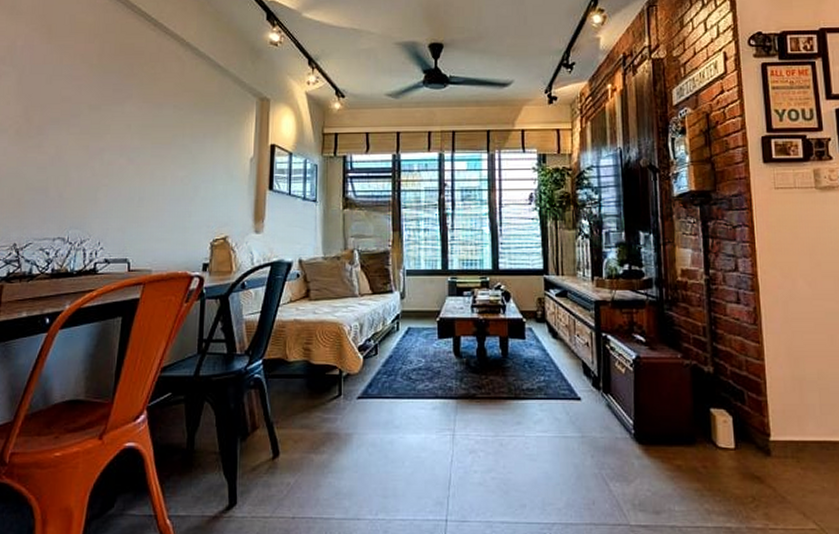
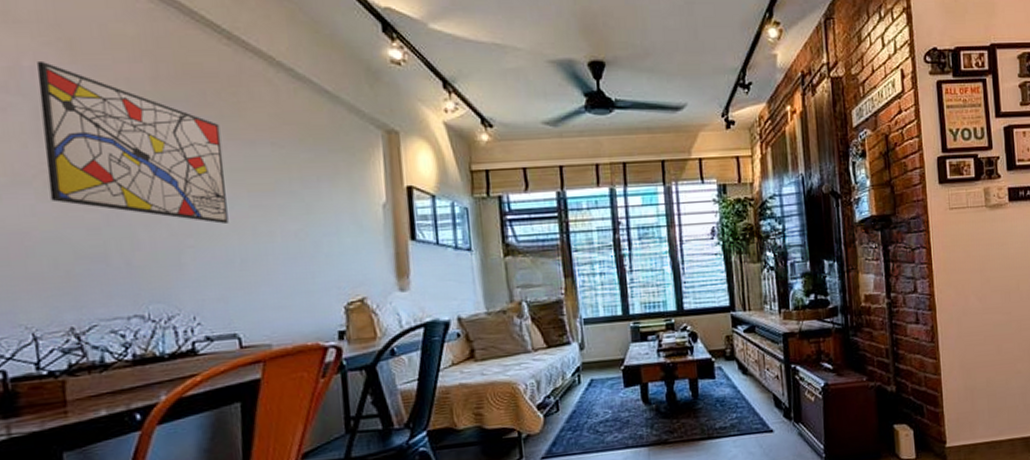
wall art: none [18,41,139,168] -> present [37,60,229,224]

